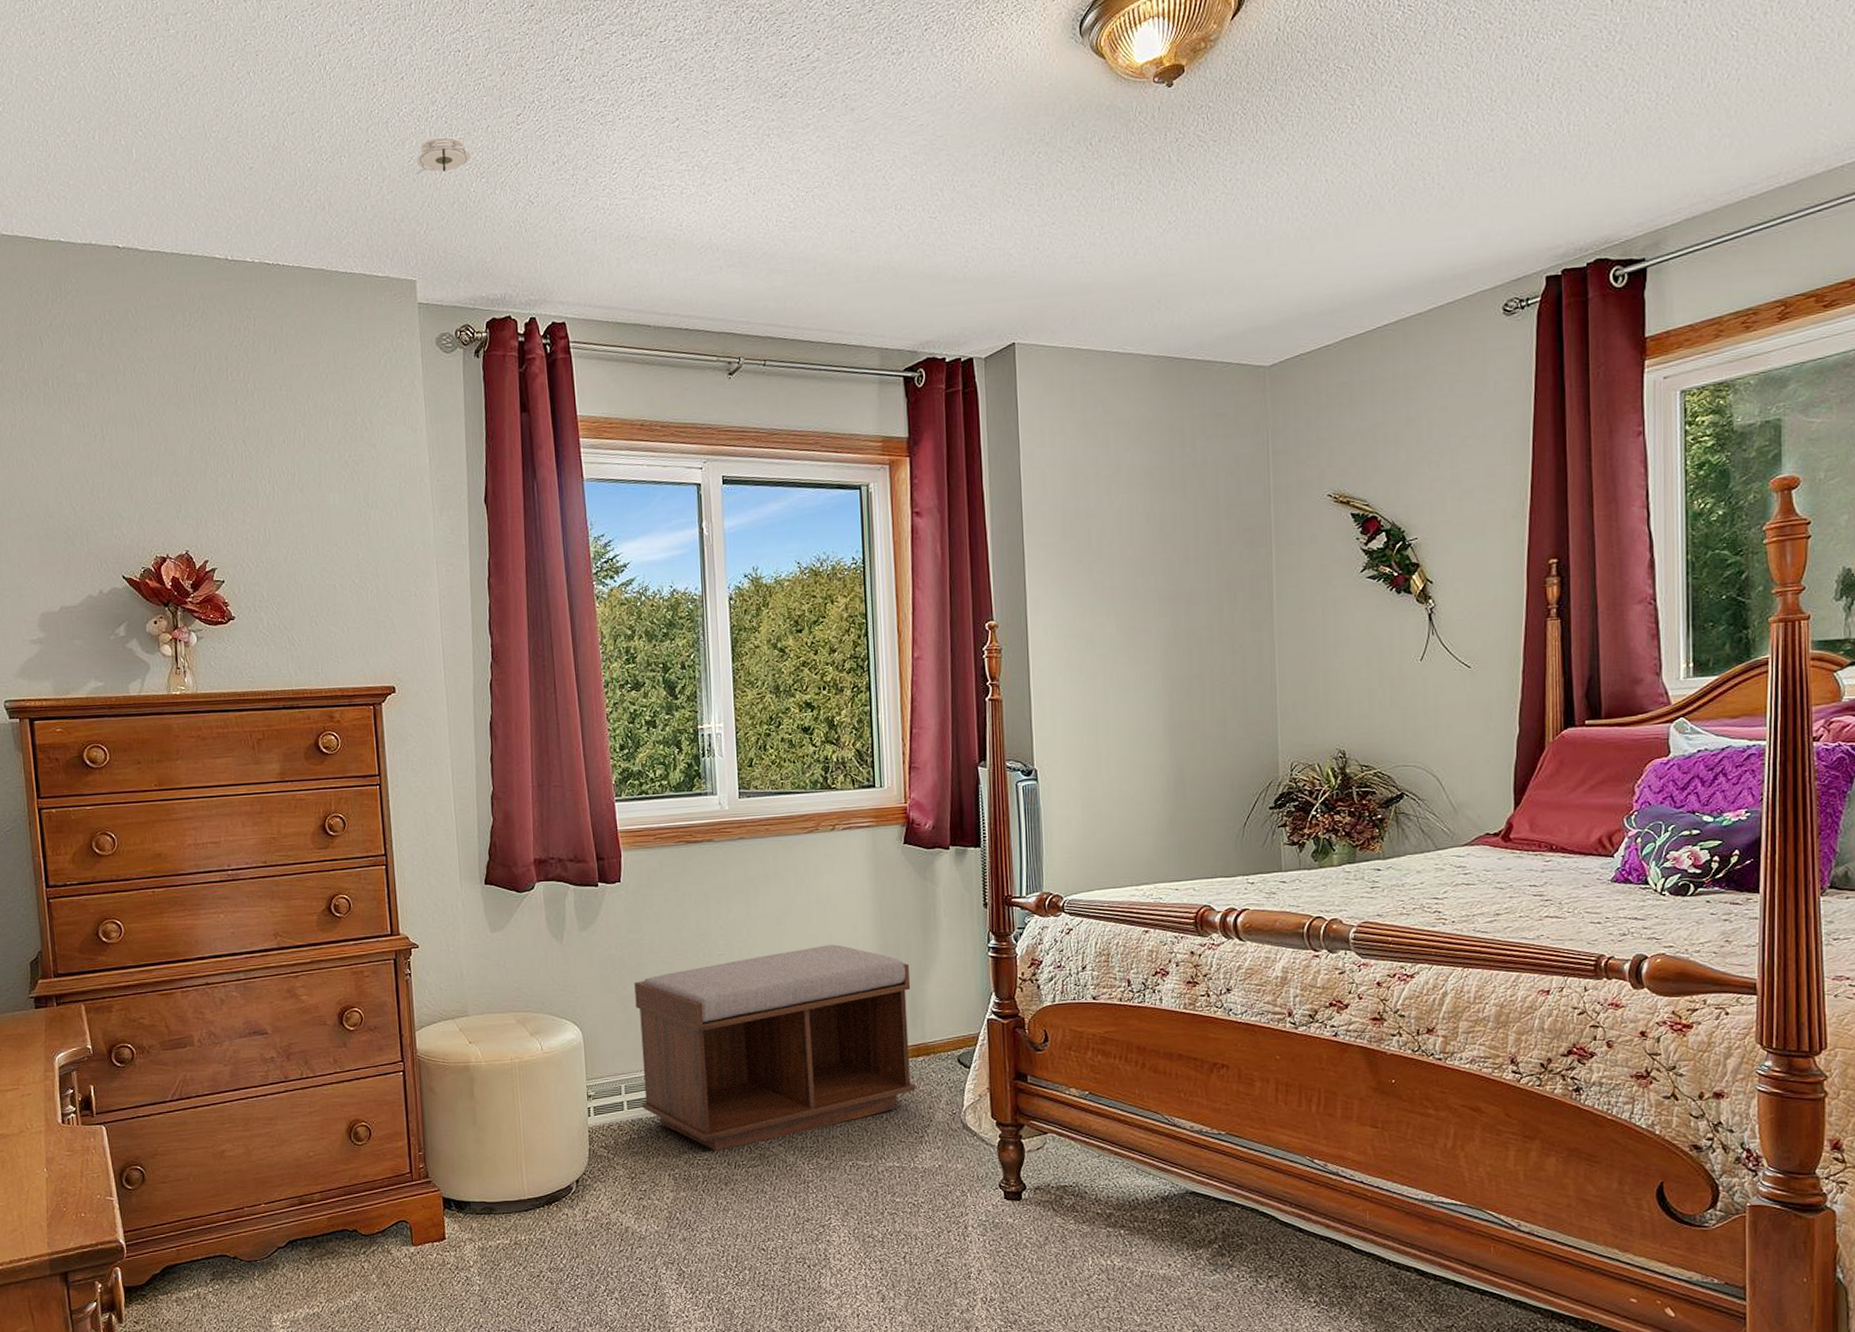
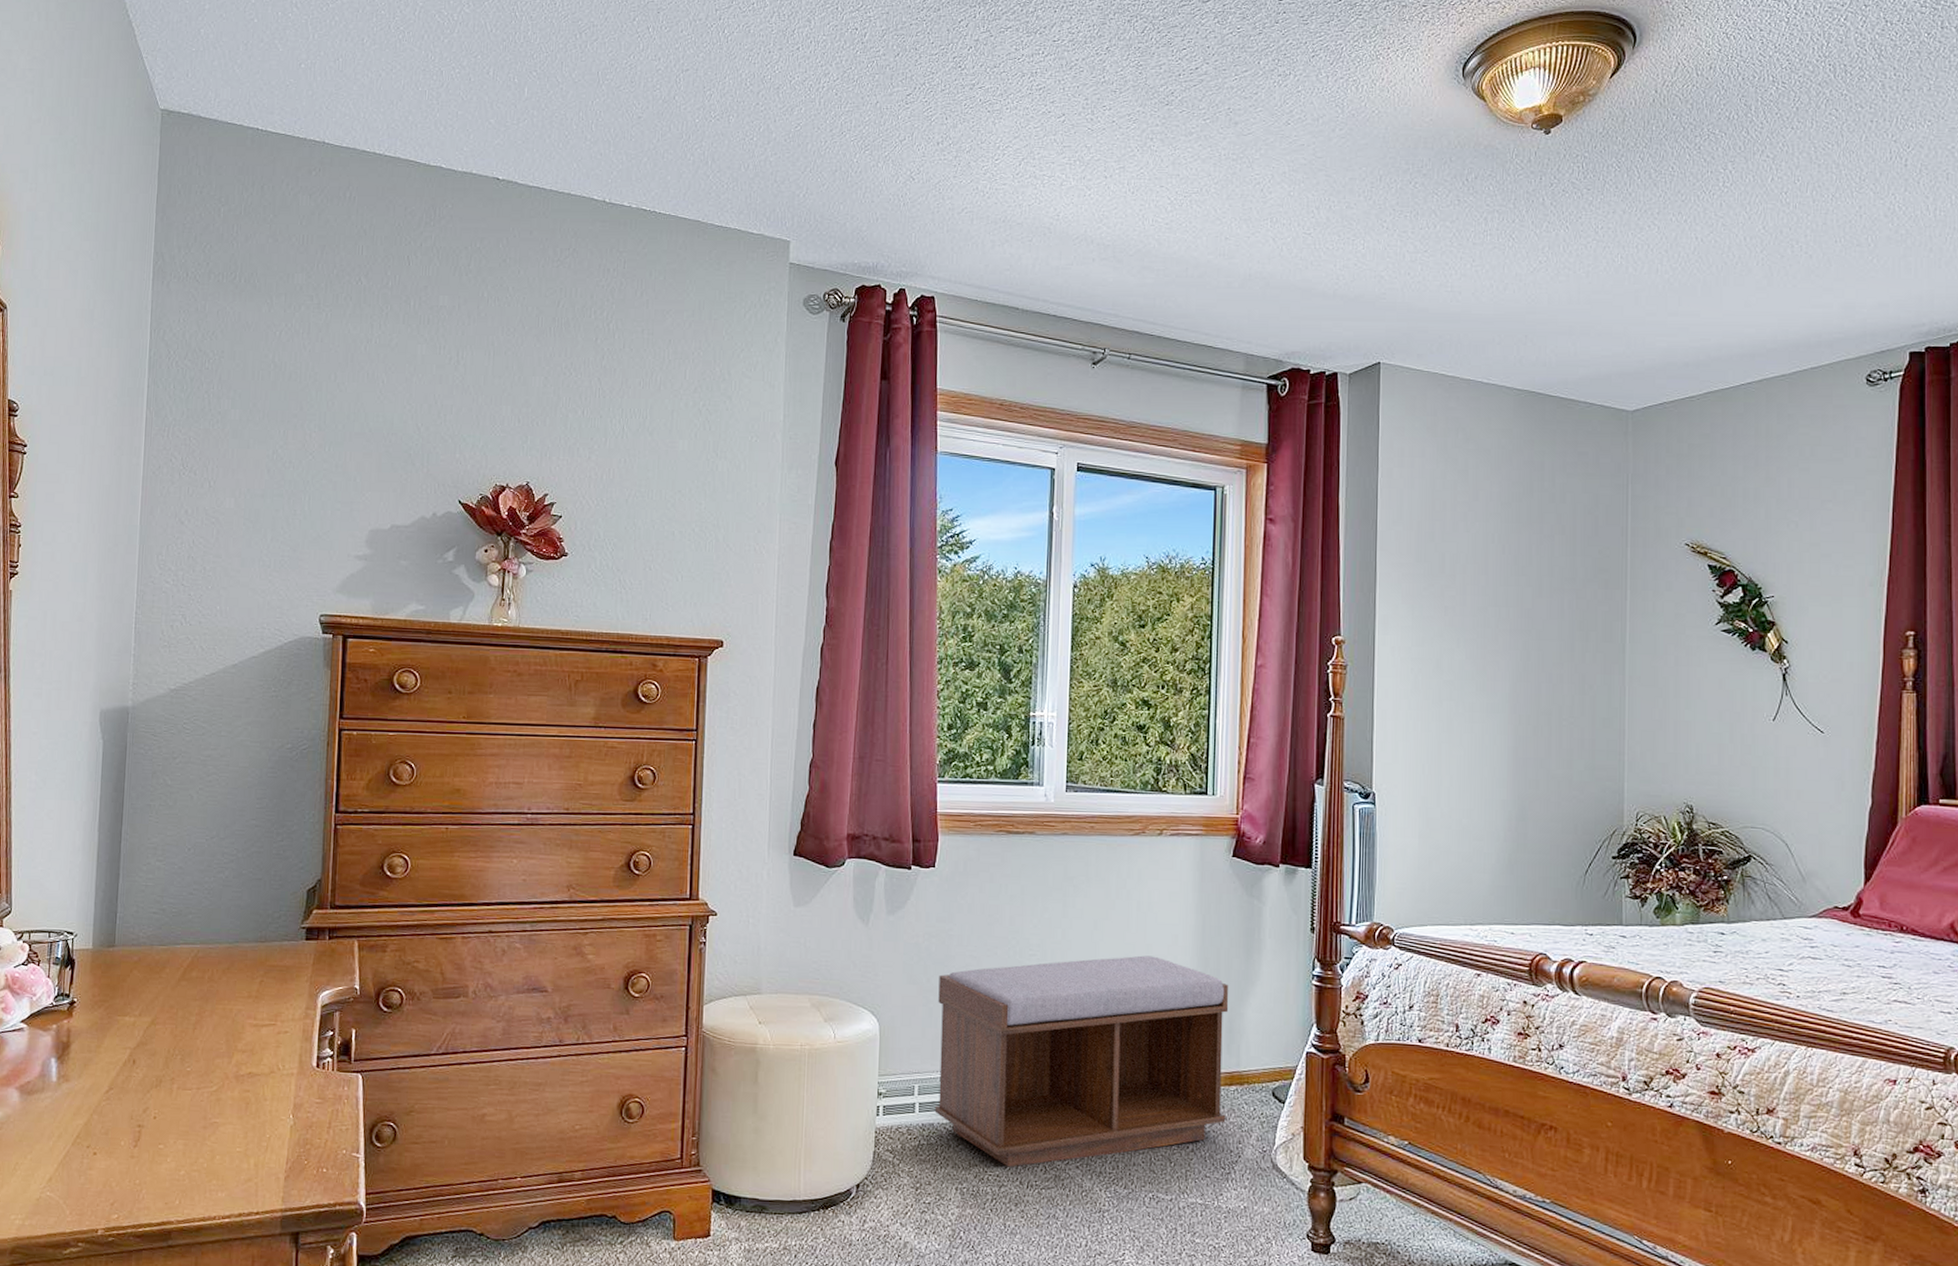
smoke detector: present [416,136,471,175] -> none [801,108,857,141]

